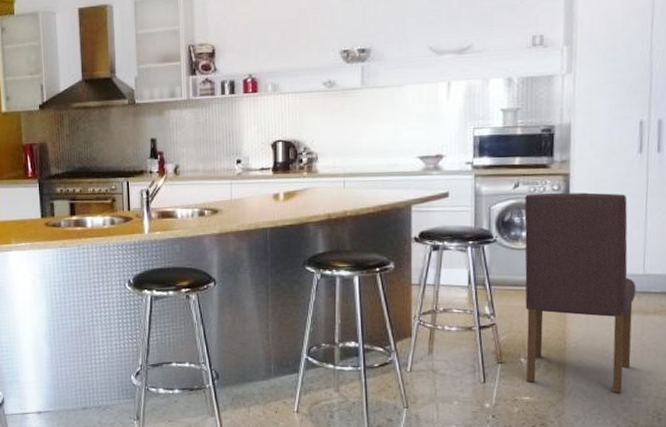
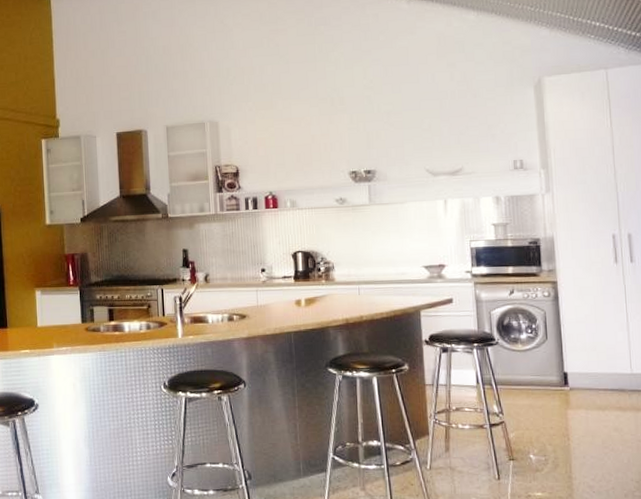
dining chair: present [524,192,637,393] -> none [520,298,630,487]

